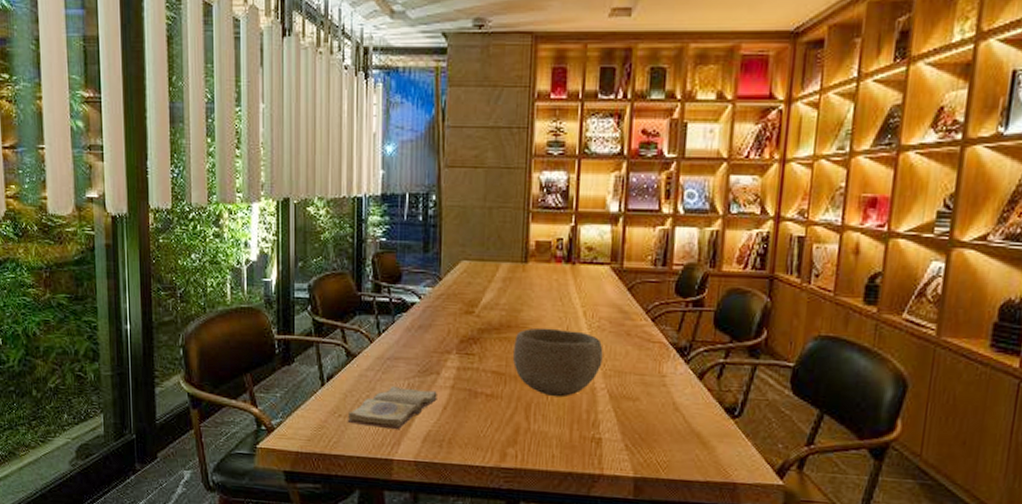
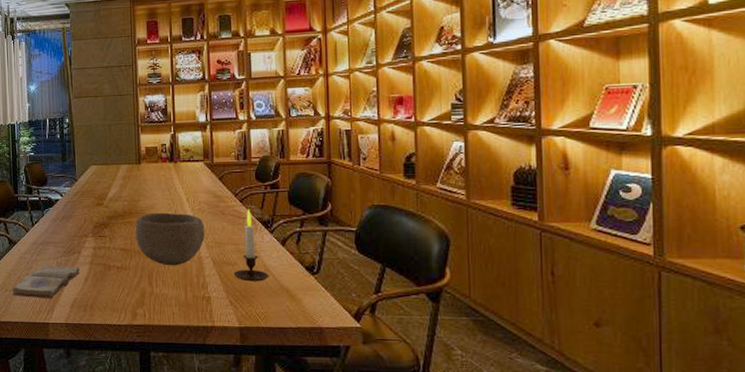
candle: none [634,330,679,423] -> present [233,209,269,282]

